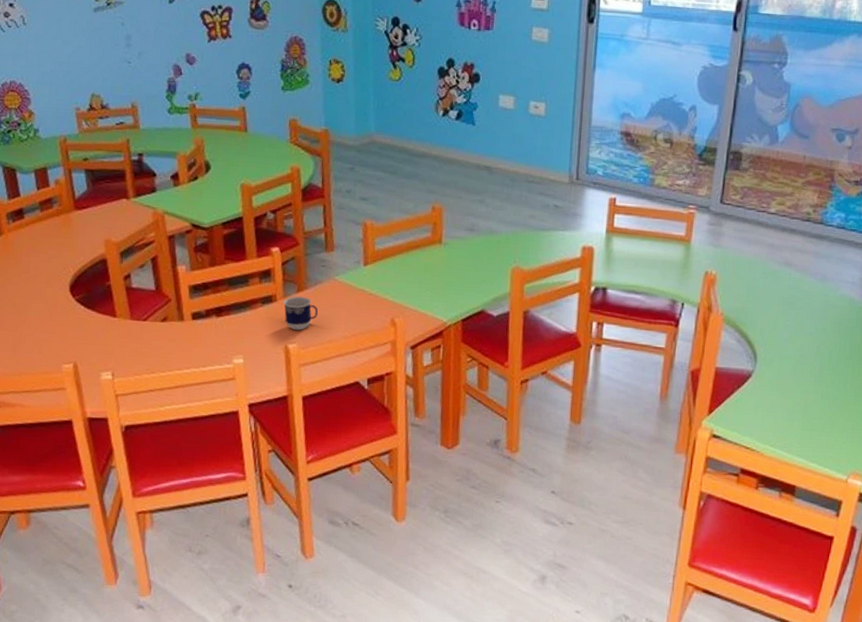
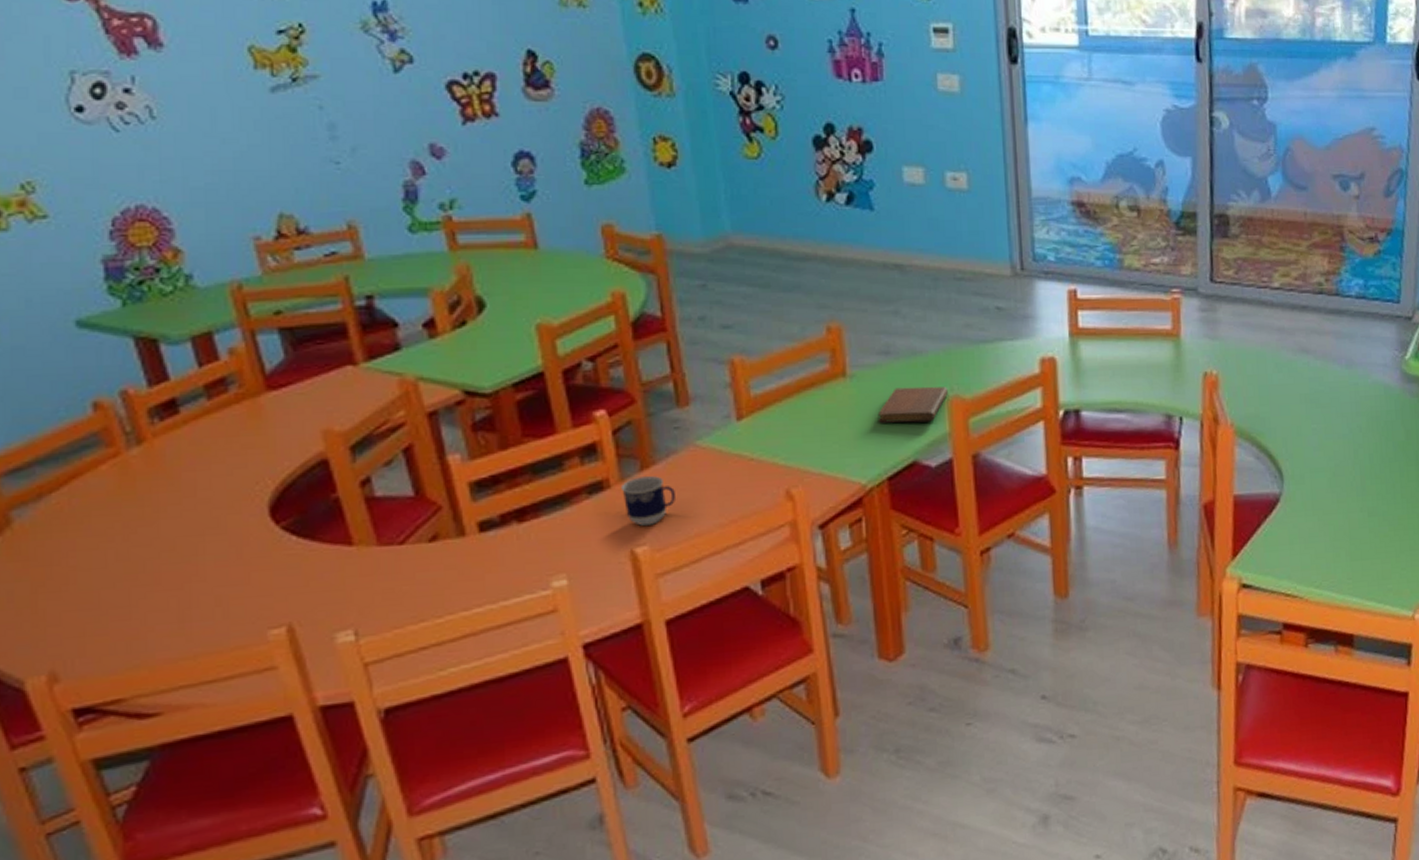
notebook: none [460,256,512,283] -> present [877,386,948,423]

